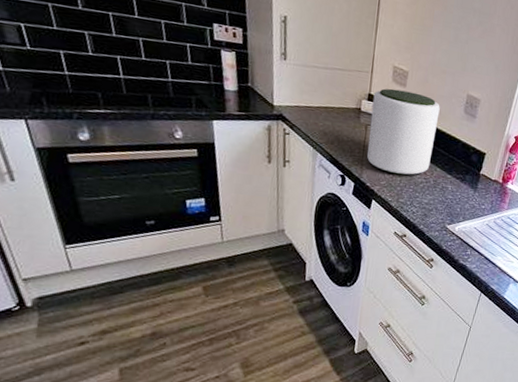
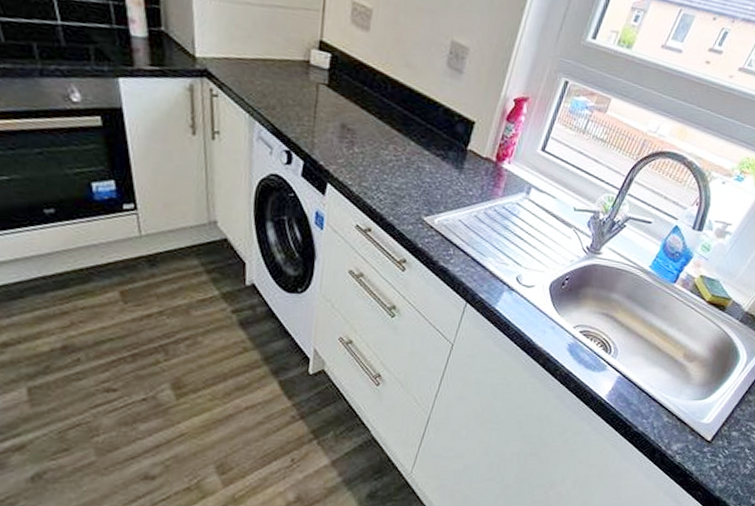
plant pot: present [367,88,440,176] -> none [319,33,415,152]

